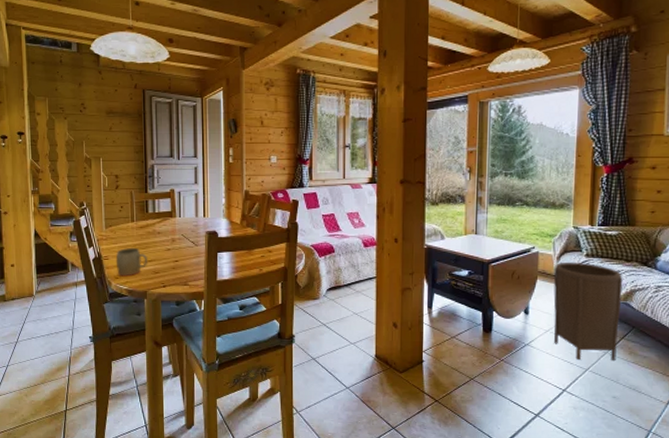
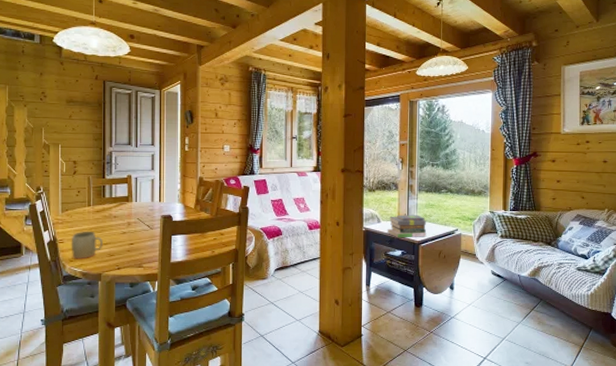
books: none [452,230,498,257] -> present [387,215,427,238]
woven basket: present [553,262,623,361] -> none [474,242,532,331]

